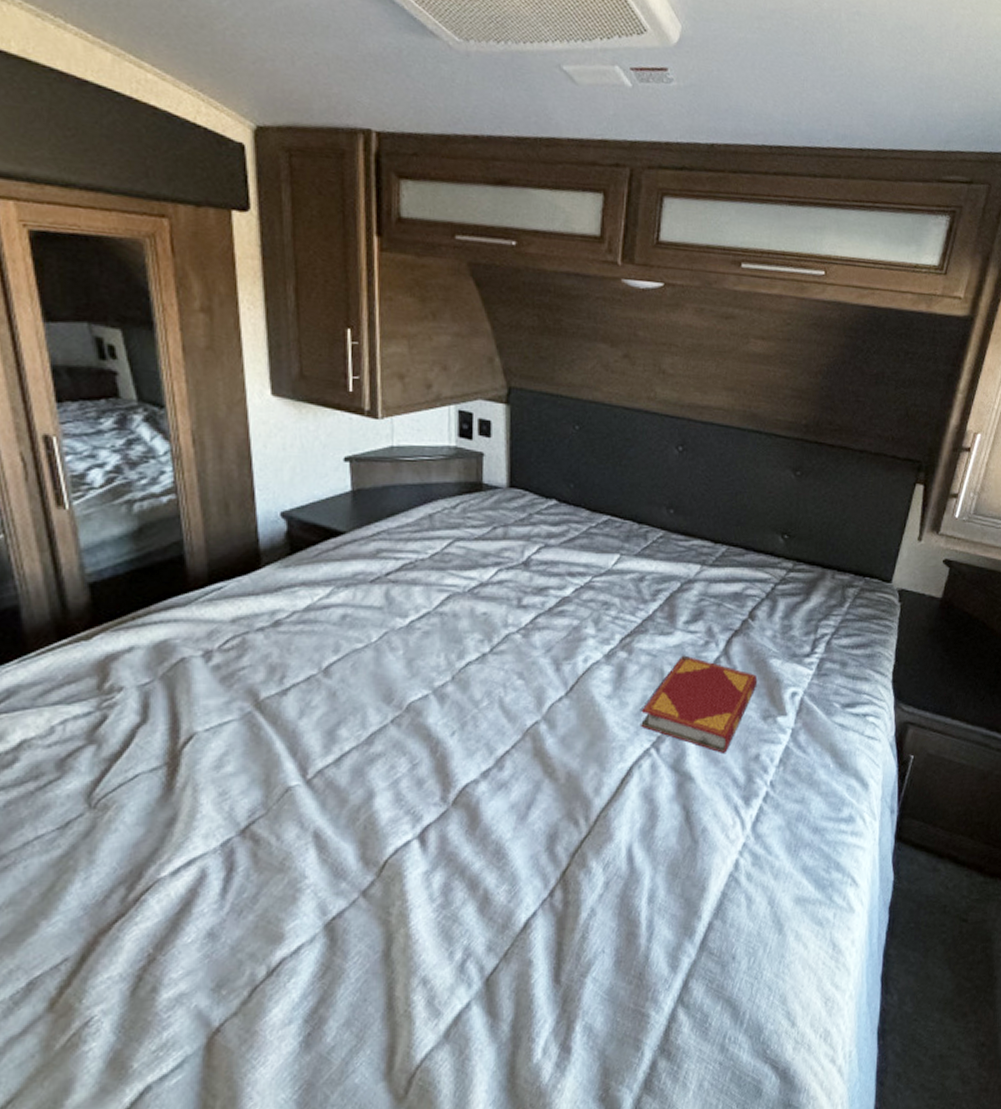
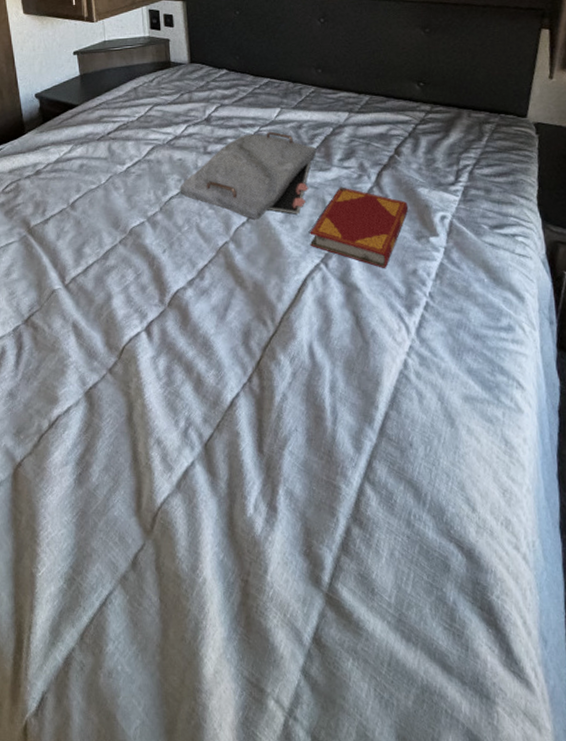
serving tray: none [481,583,659,694] -> present [179,131,317,220]

